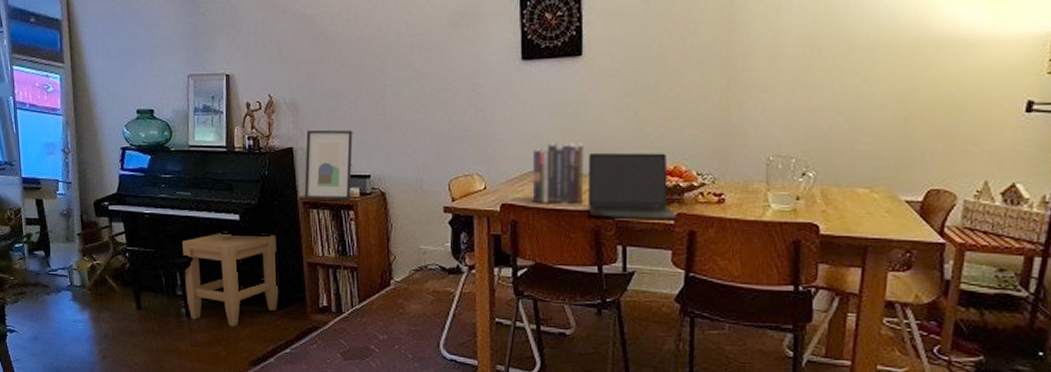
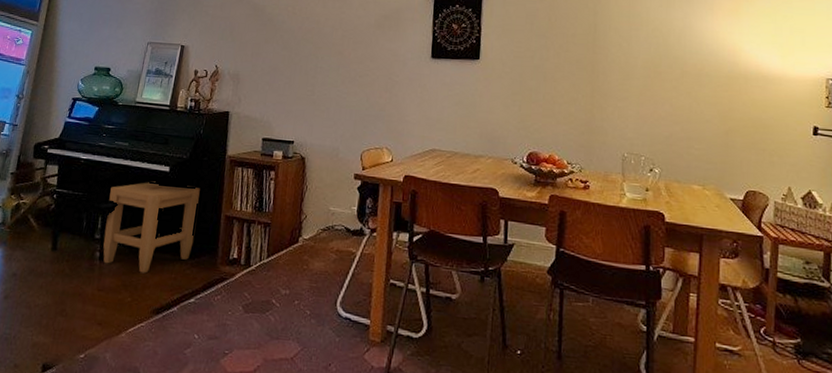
picture frame: present [304,129,354,200] -> none [232,98,285,161]
books: present [533,143,584,204] -> none [432,127,477,181]
laptop: present [589,153,677,219] -> none [478,139,551,200]

